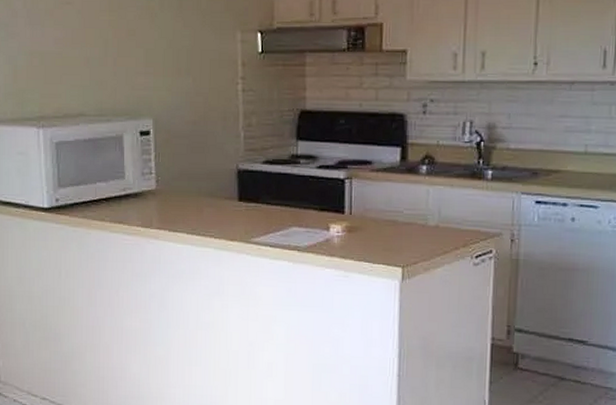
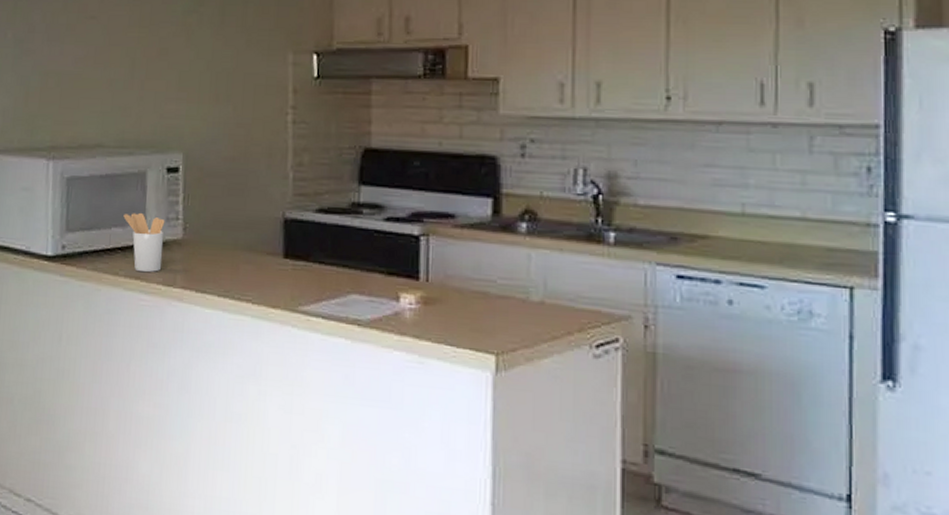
utensil holder: none [106,170,141,218] -> present [123,213,165,273]

